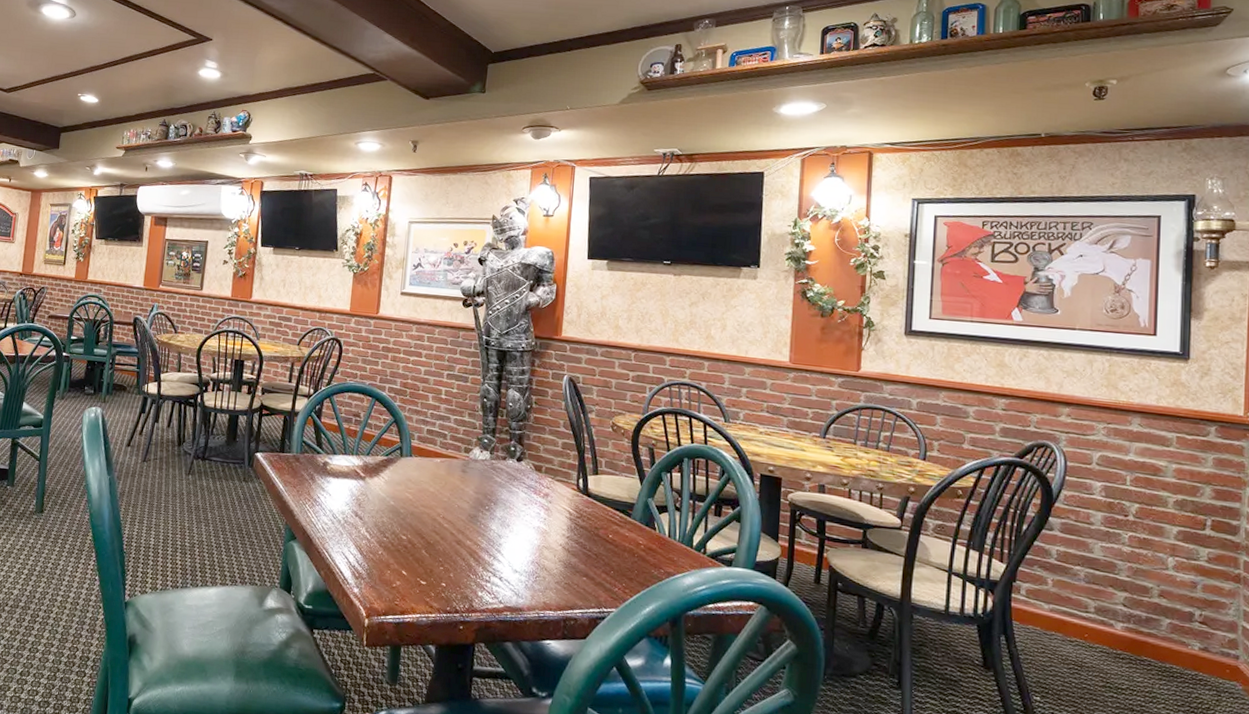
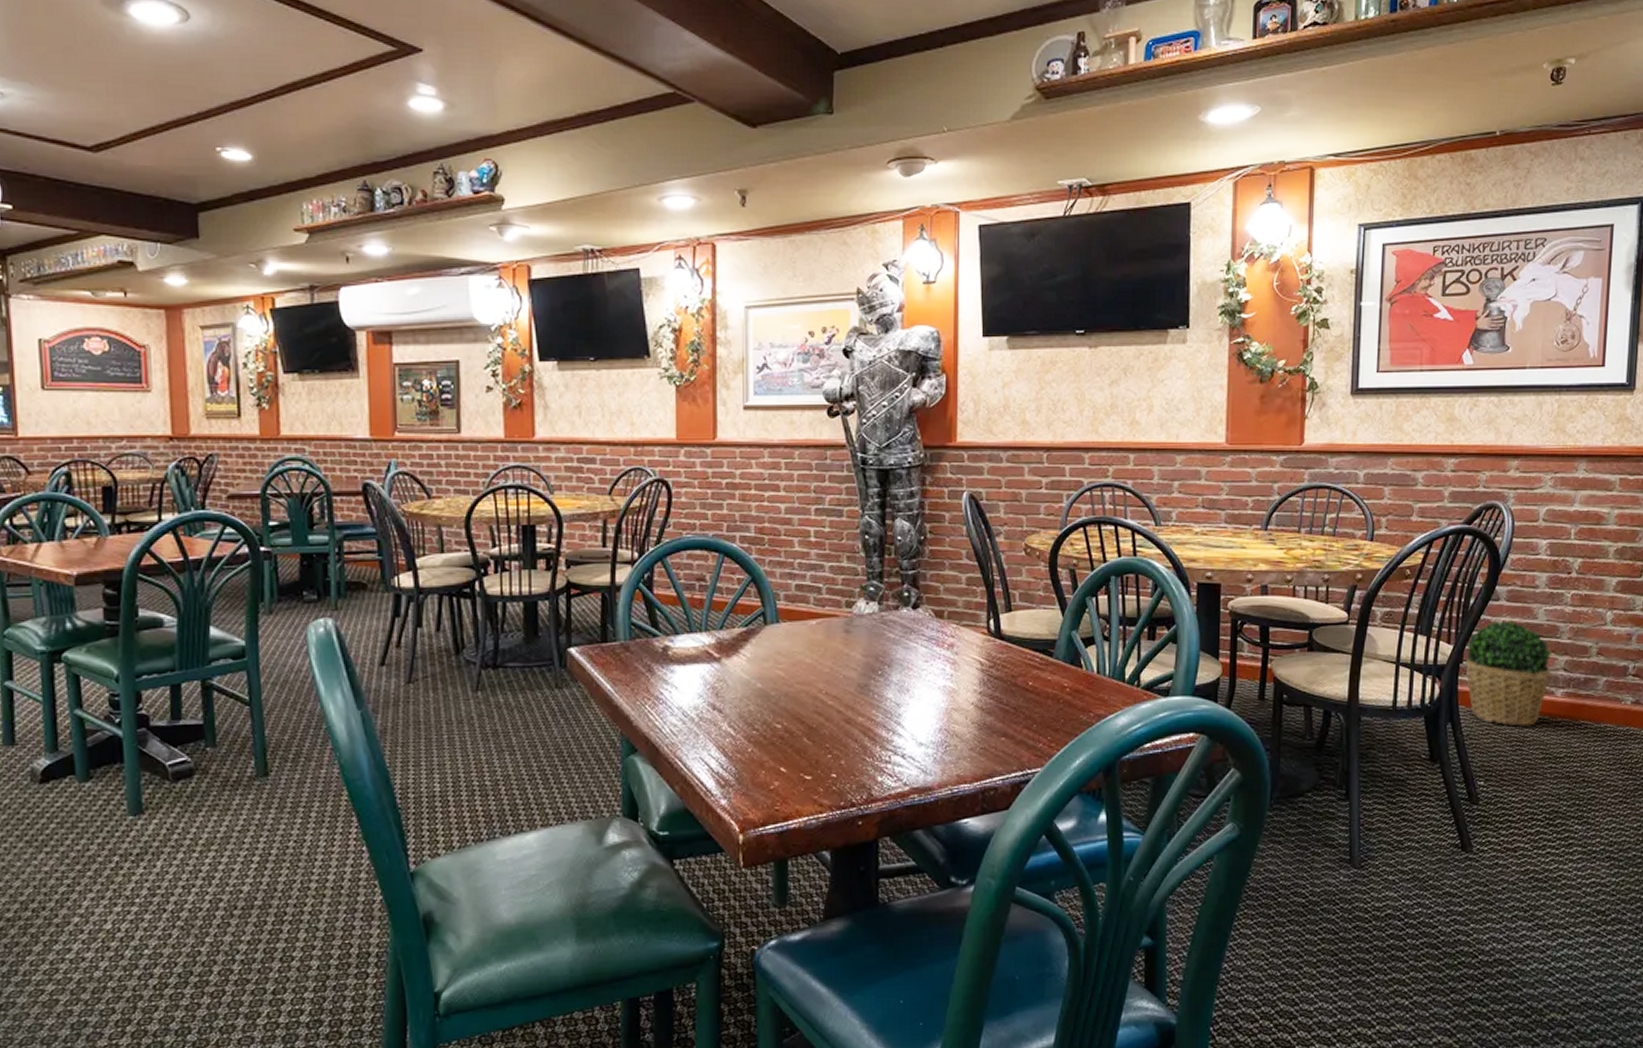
potted plant: none [1019,549,1110,653] -> present [1465,621,1551,726]

